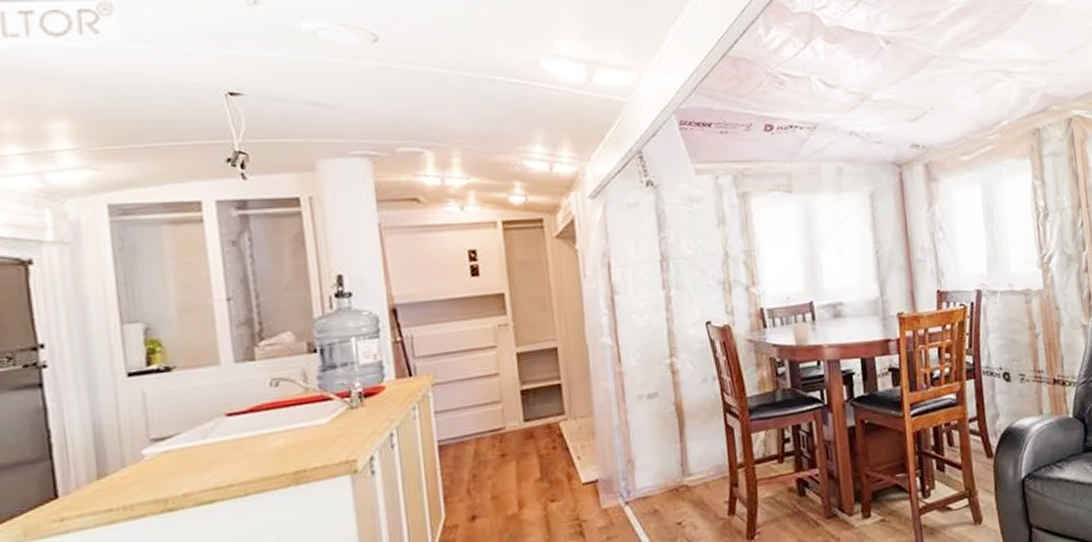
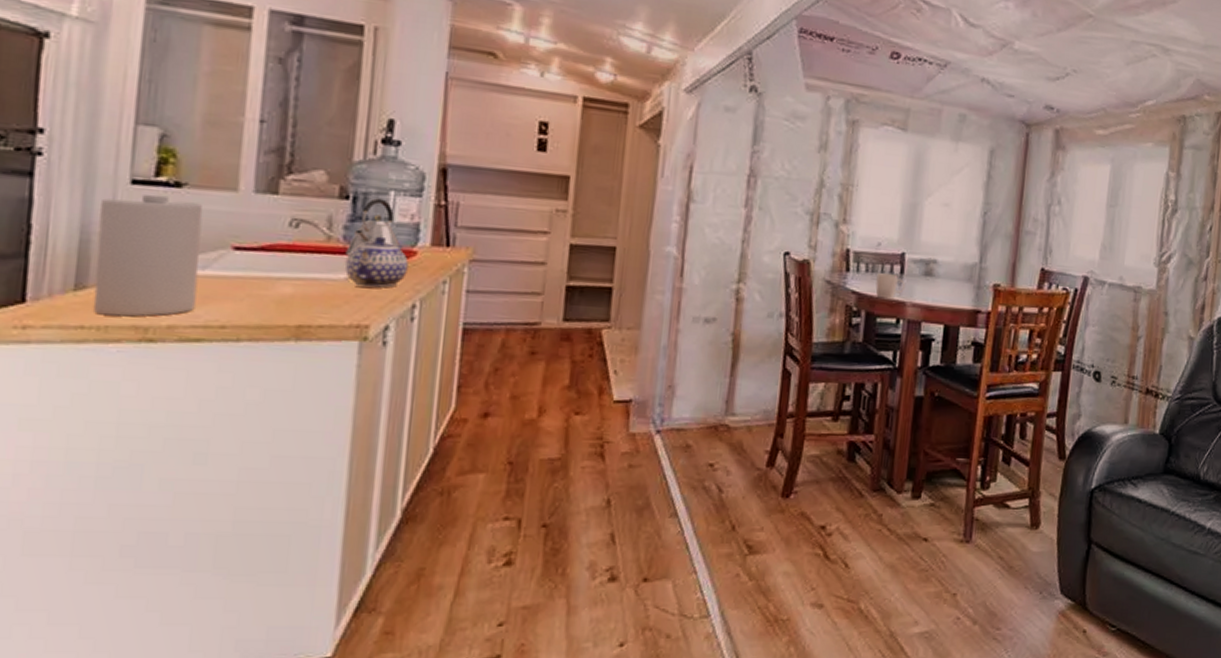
paper towel holder: none [106,380,204,496] -> present [93,194,203,317]
kettle: none [323,346,368,404] -> present [345,198,400,258]
teapot: none [325,379,380,428] -> present [345,236,409,288]

